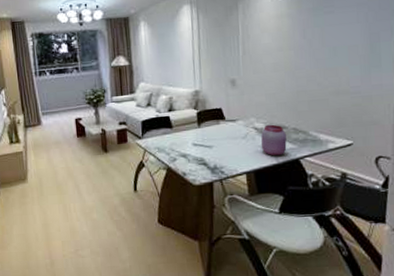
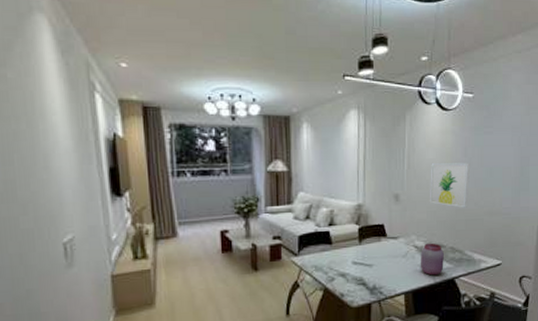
wall art: none [266,44,311,89] -> present [429,163,471,208]

